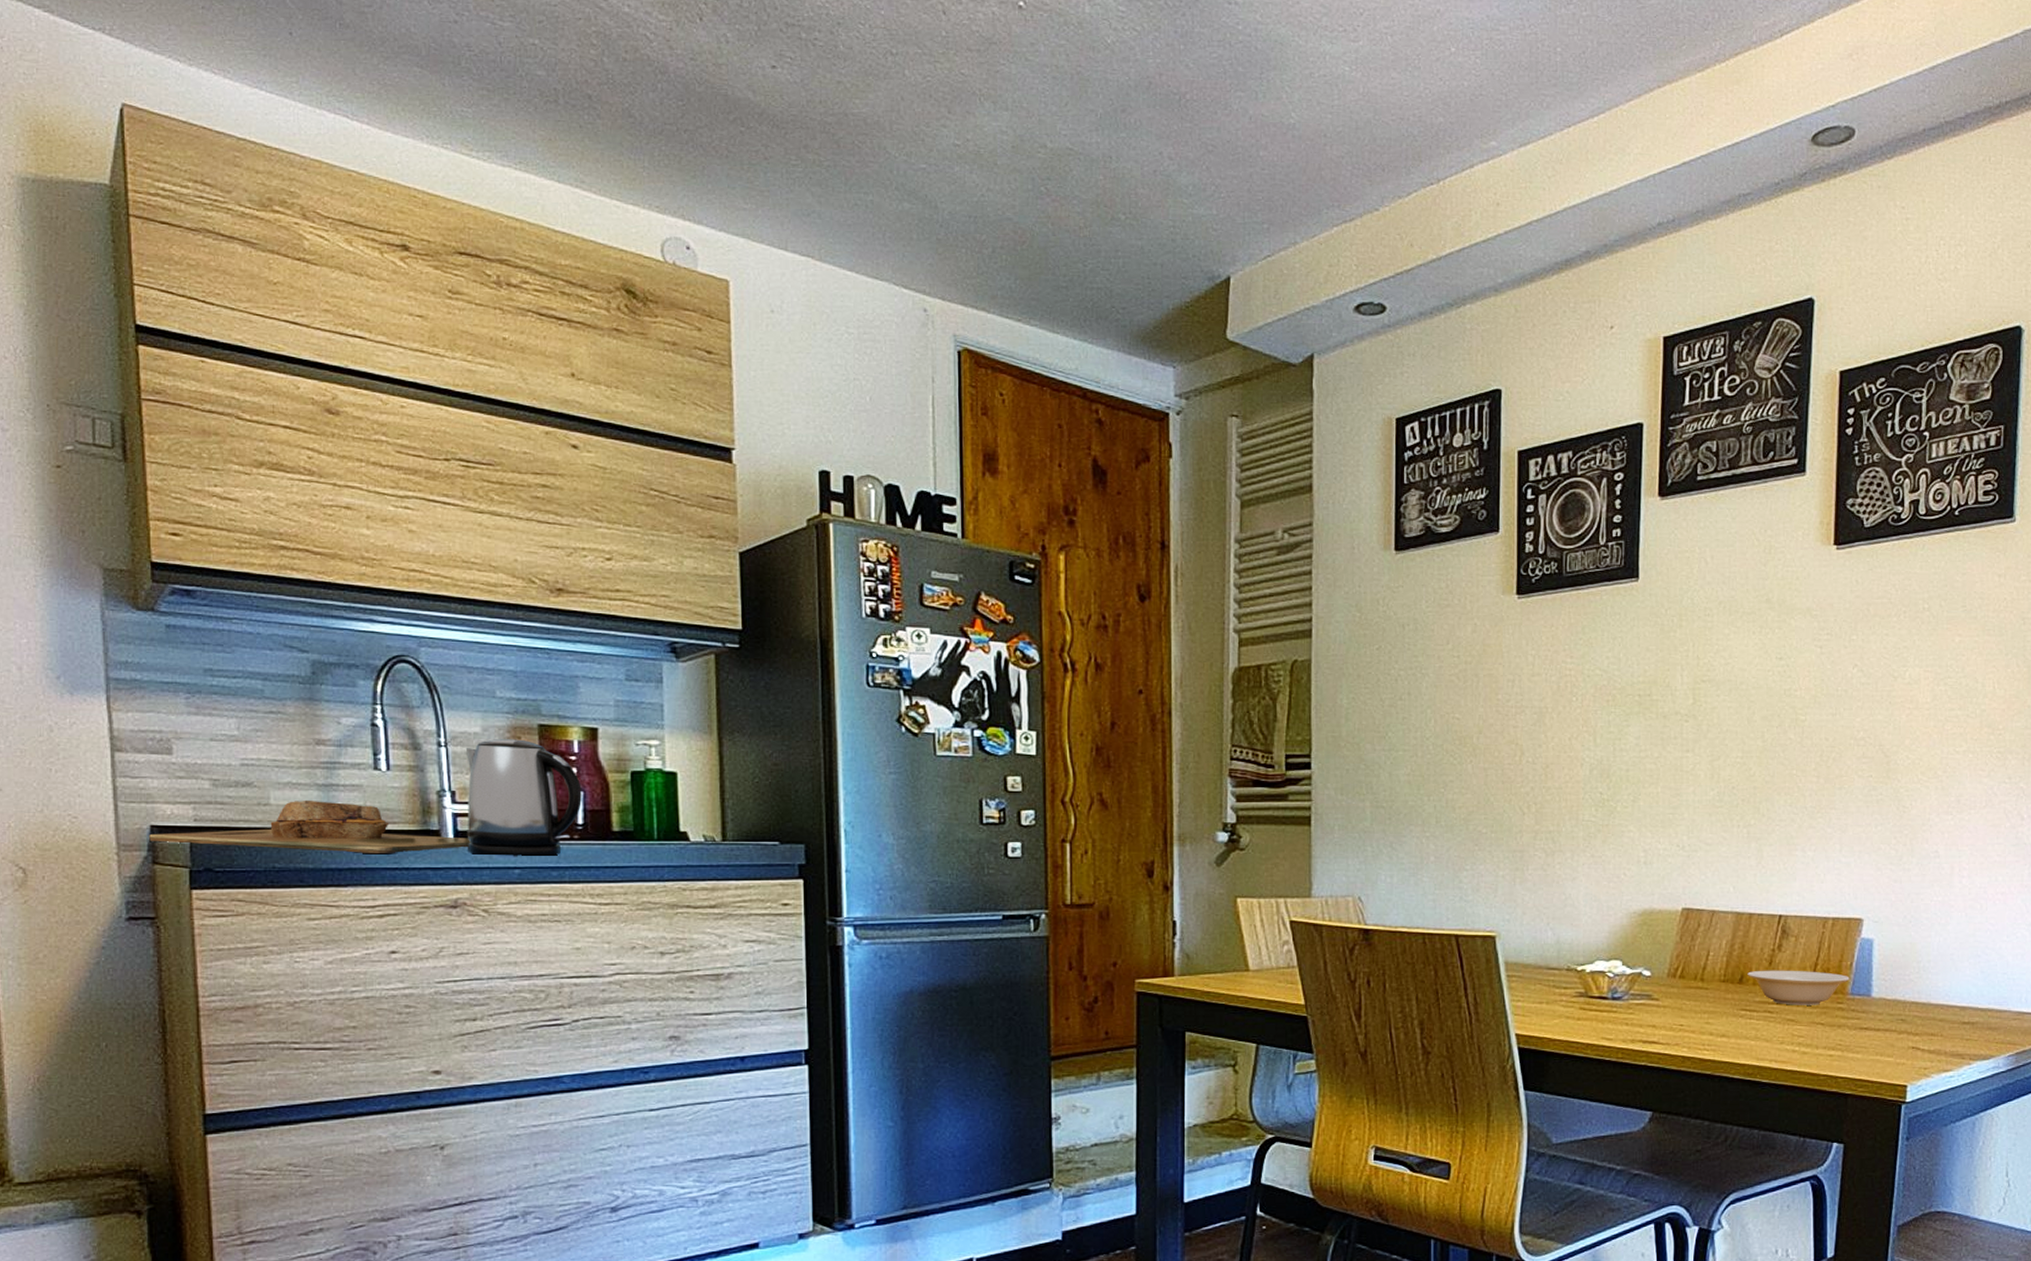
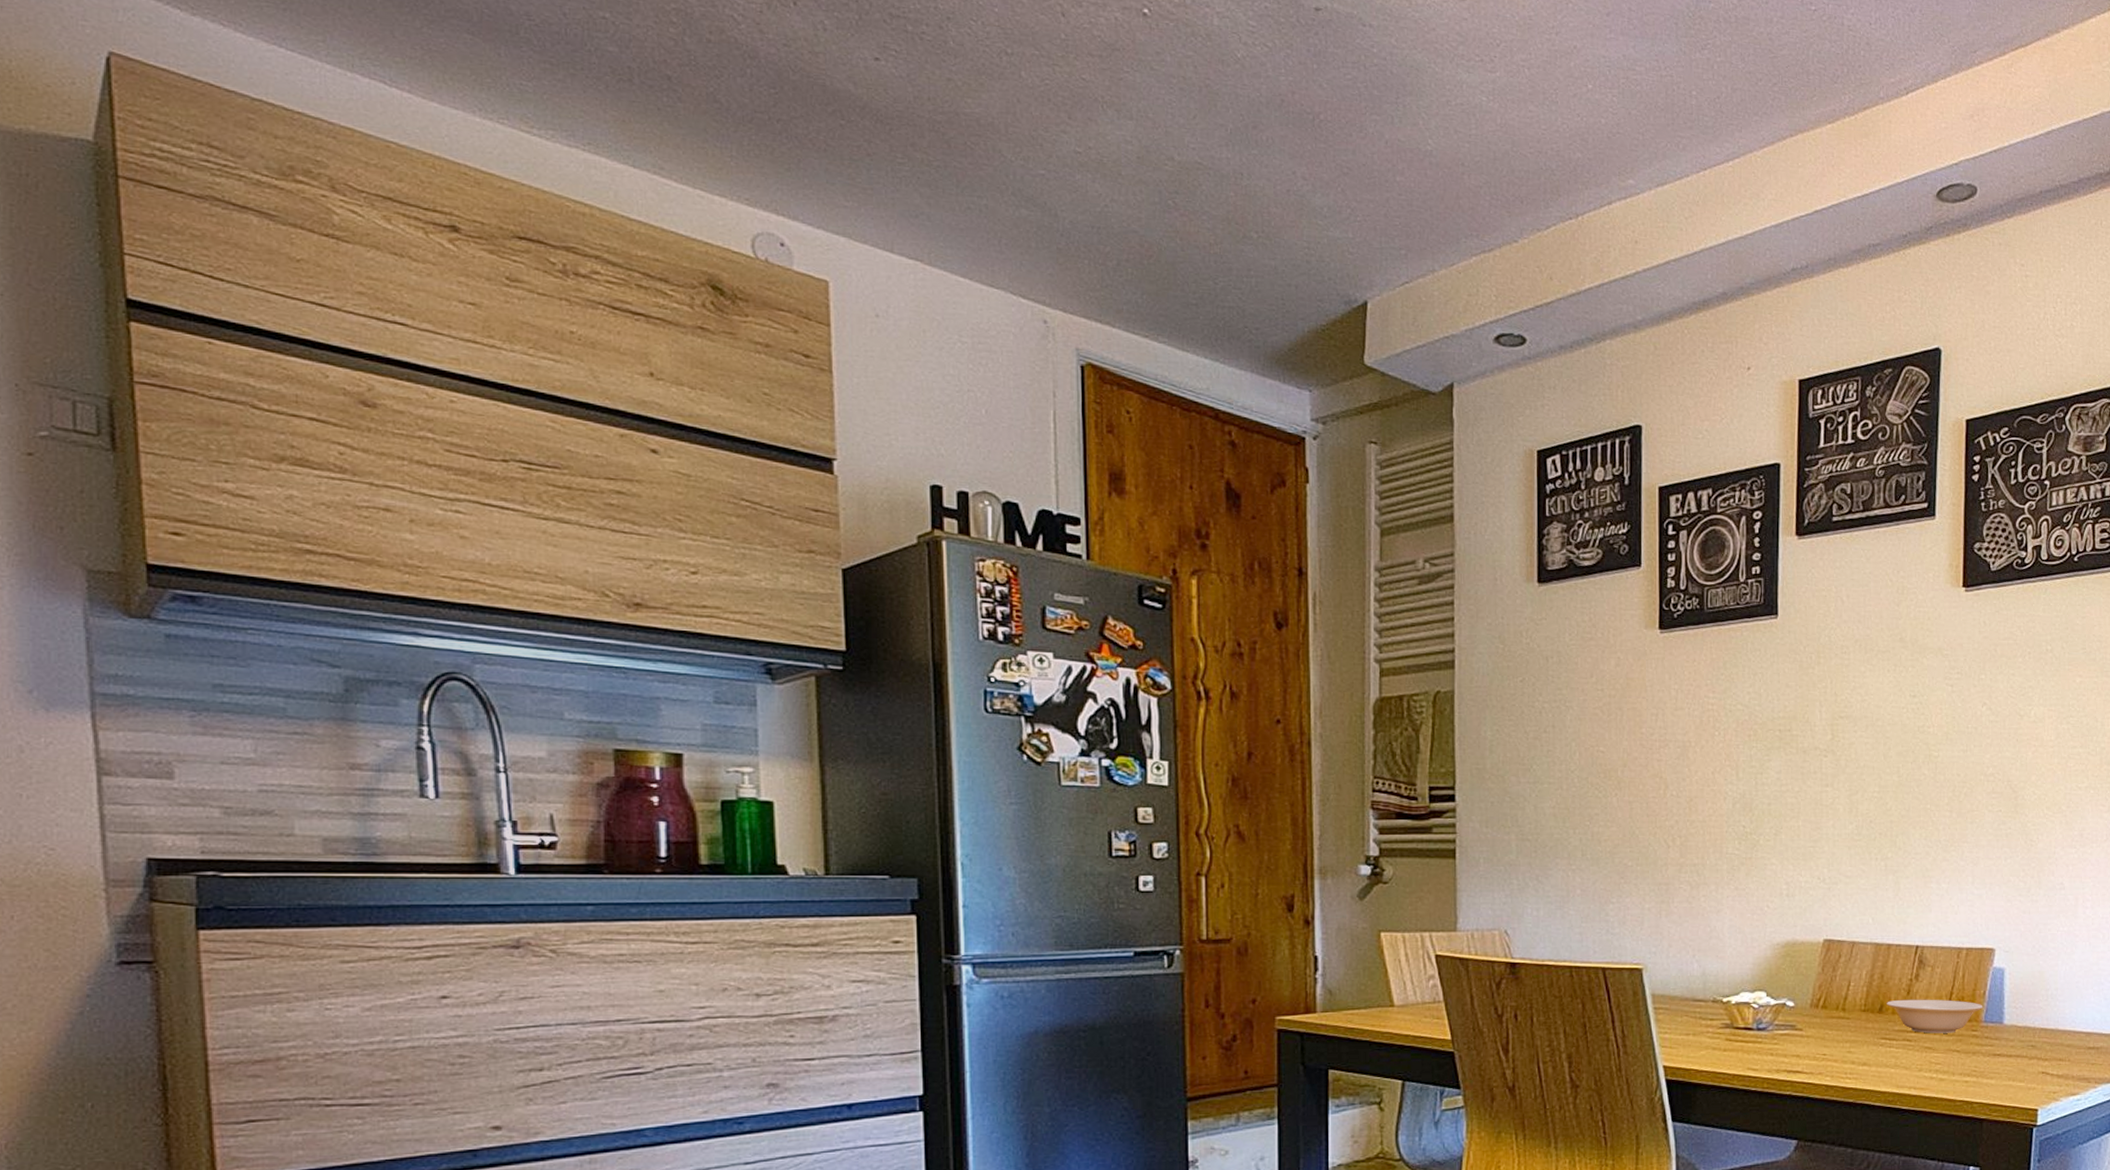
cutting board: present [149,799,472,853] -> none [145,830,537,889]
kettle: present [465,739,582,857] -> none [528,765,665,893]

